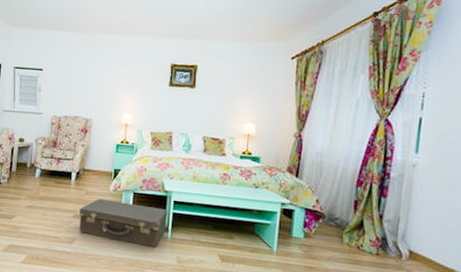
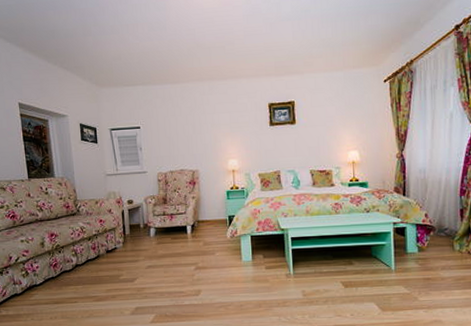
suitcase: present [79,198,168,247] -> none [200,246,288,286]

